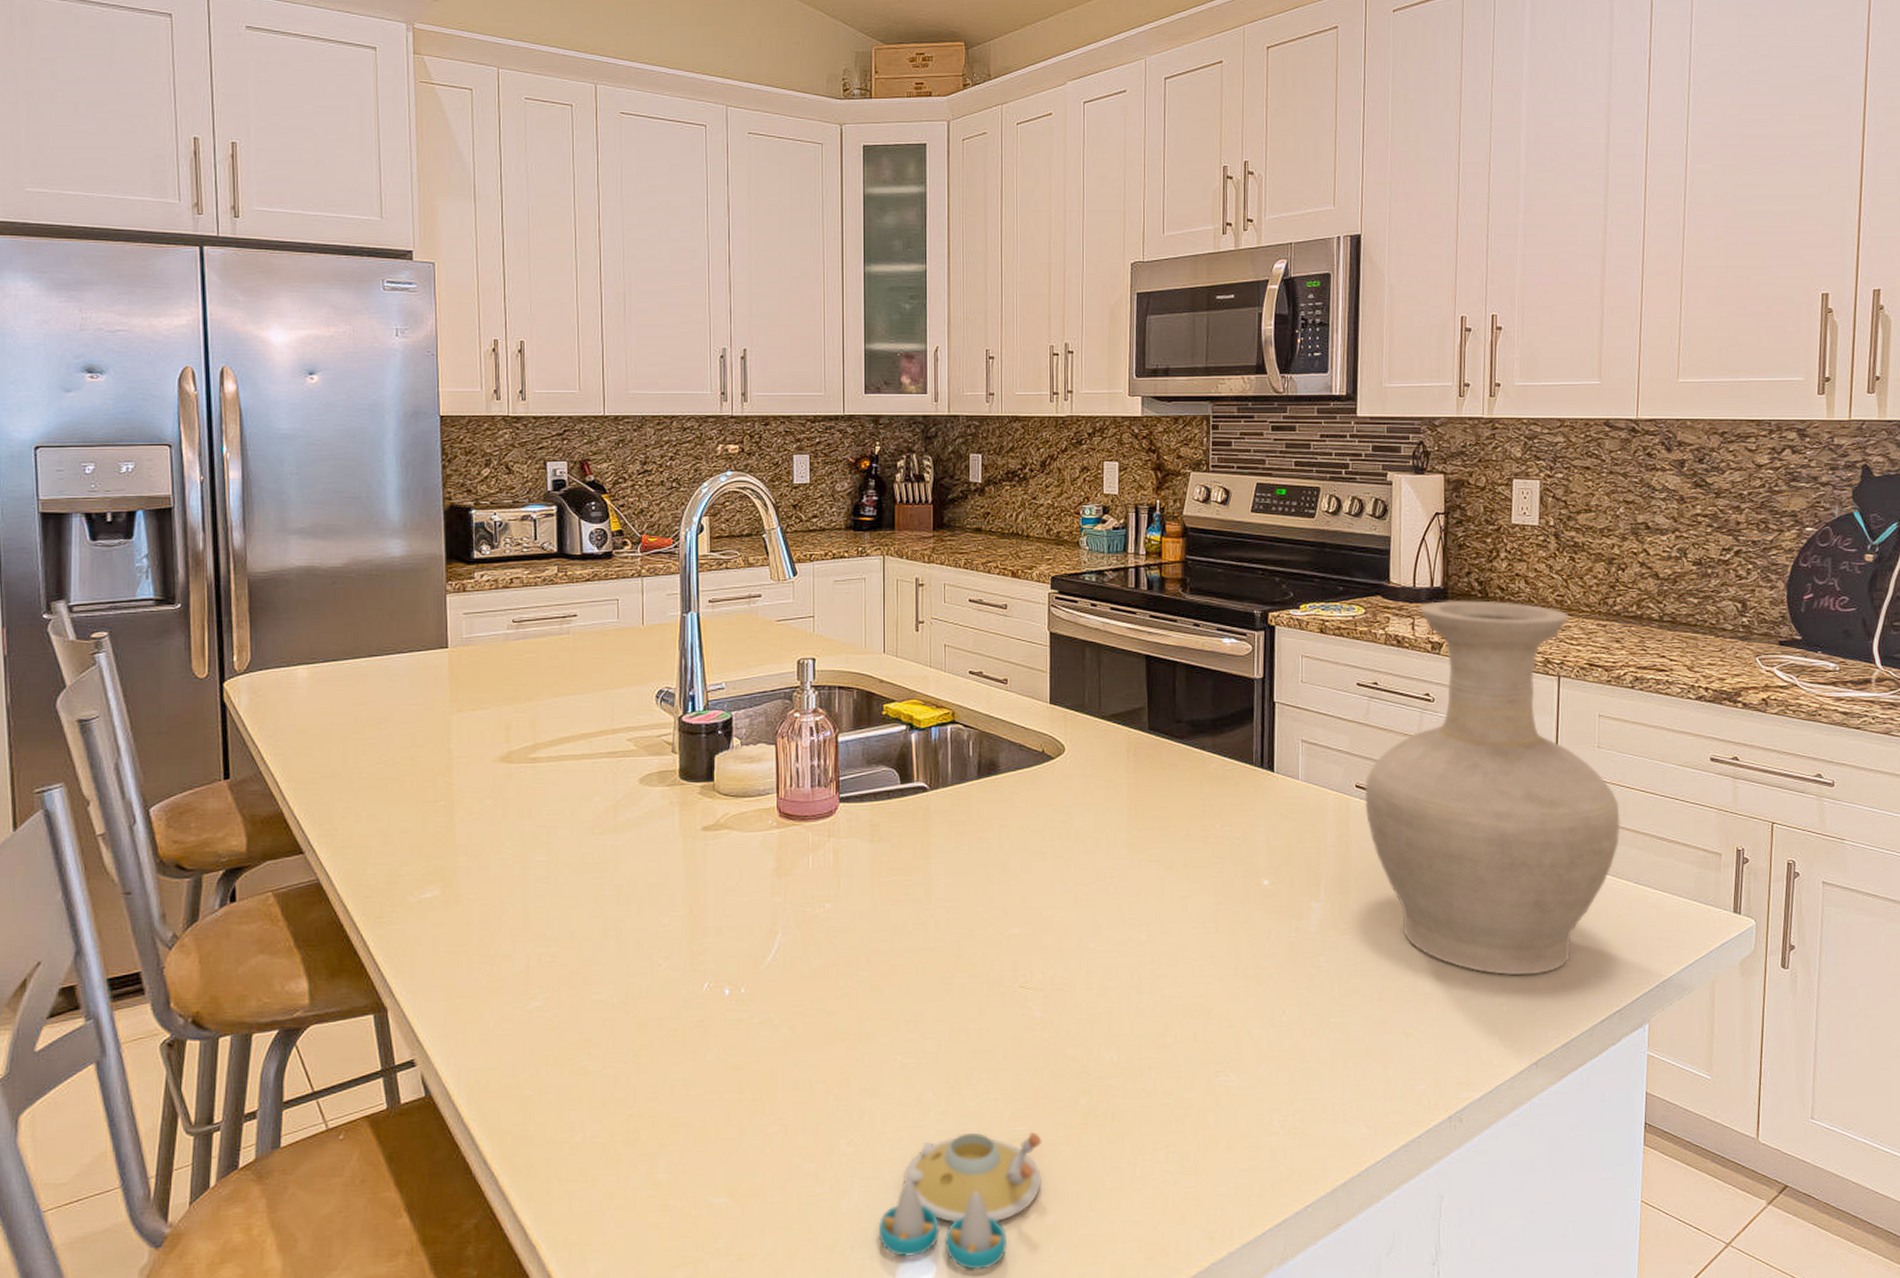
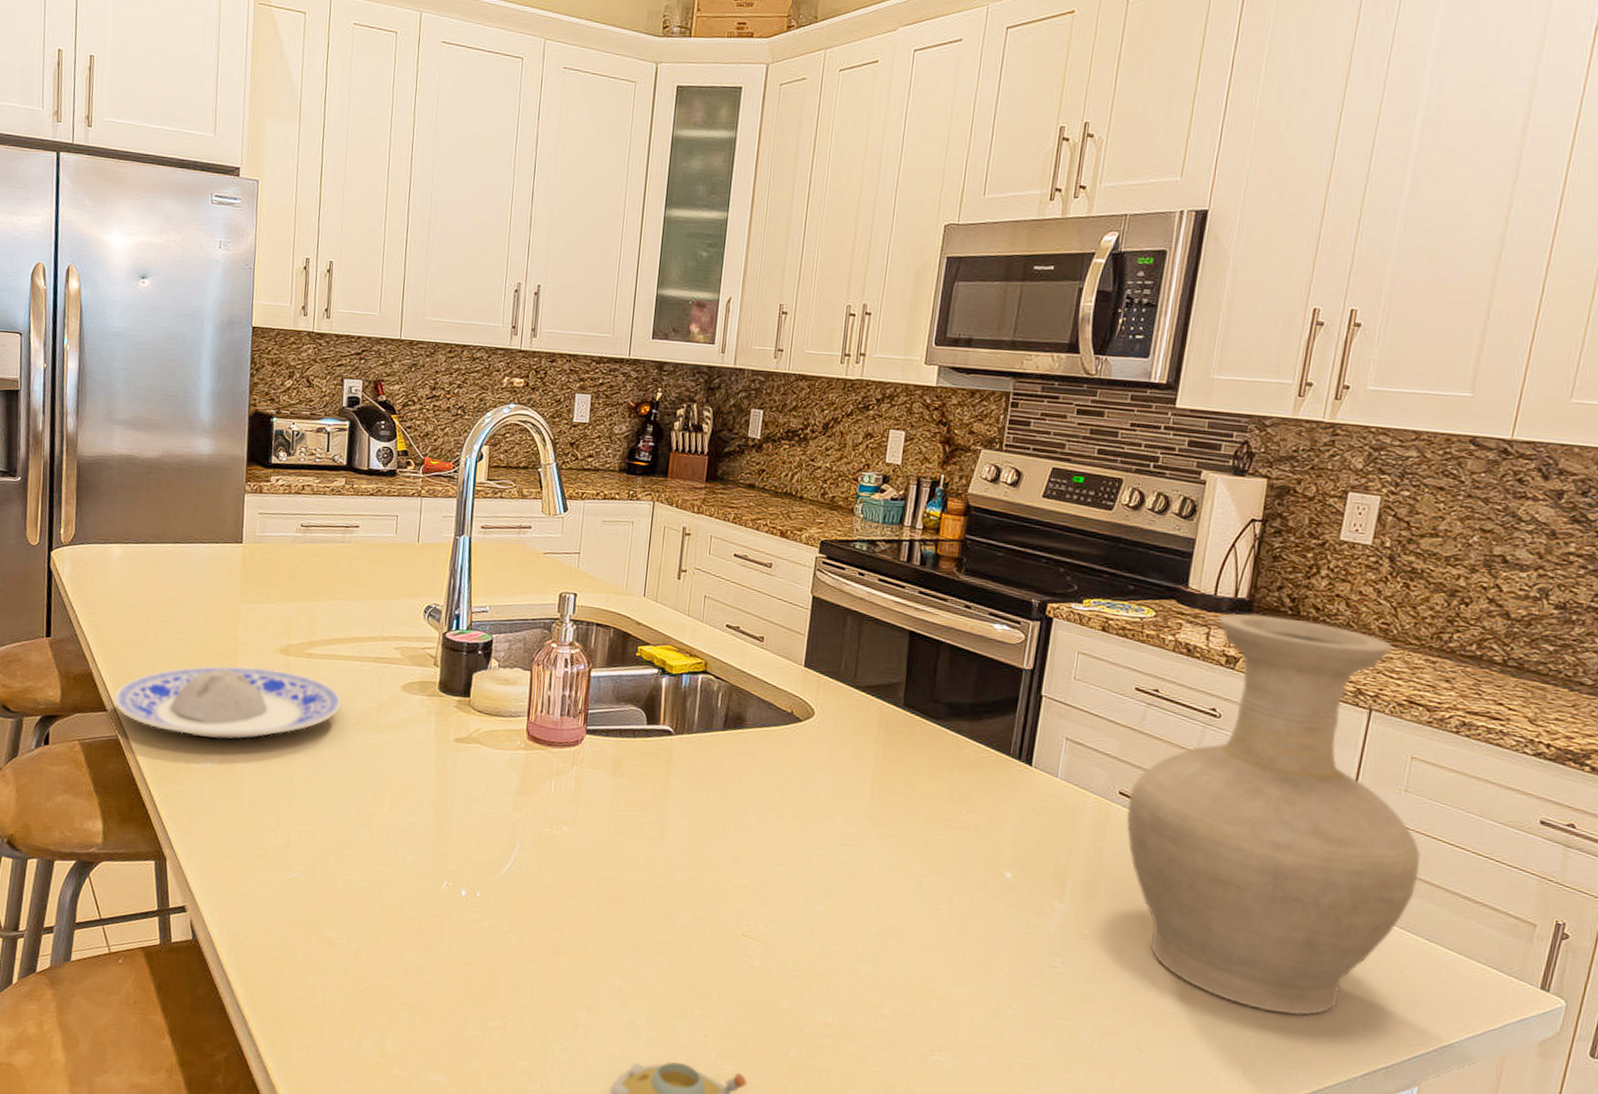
plate: none [311,780,575,867] -> present [114,666,342,740]

